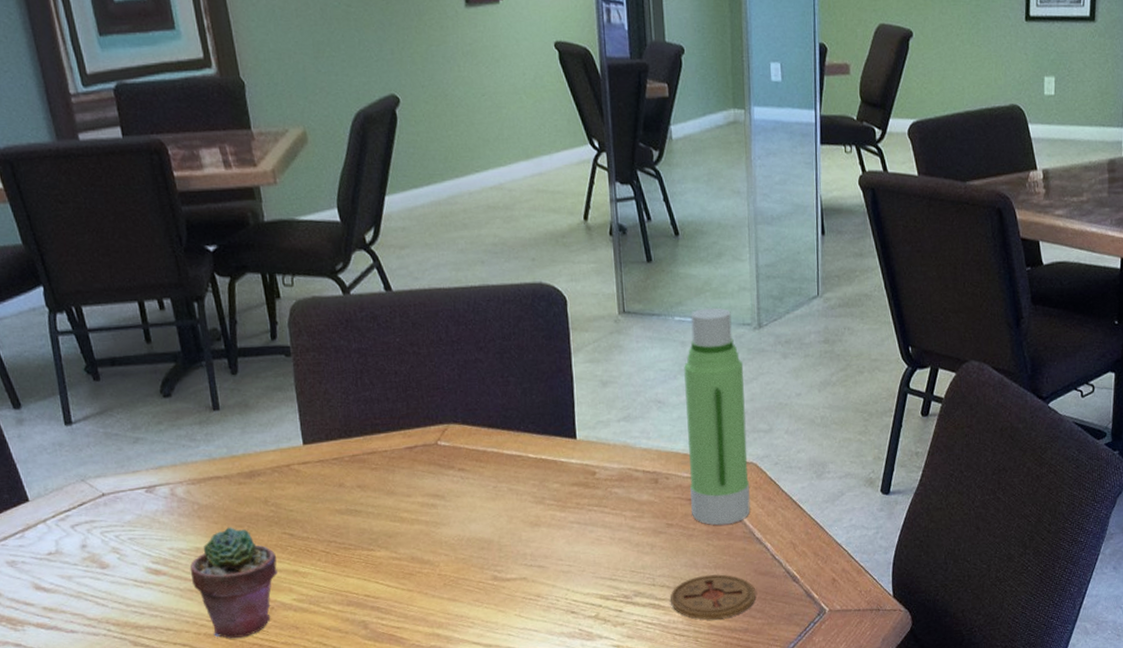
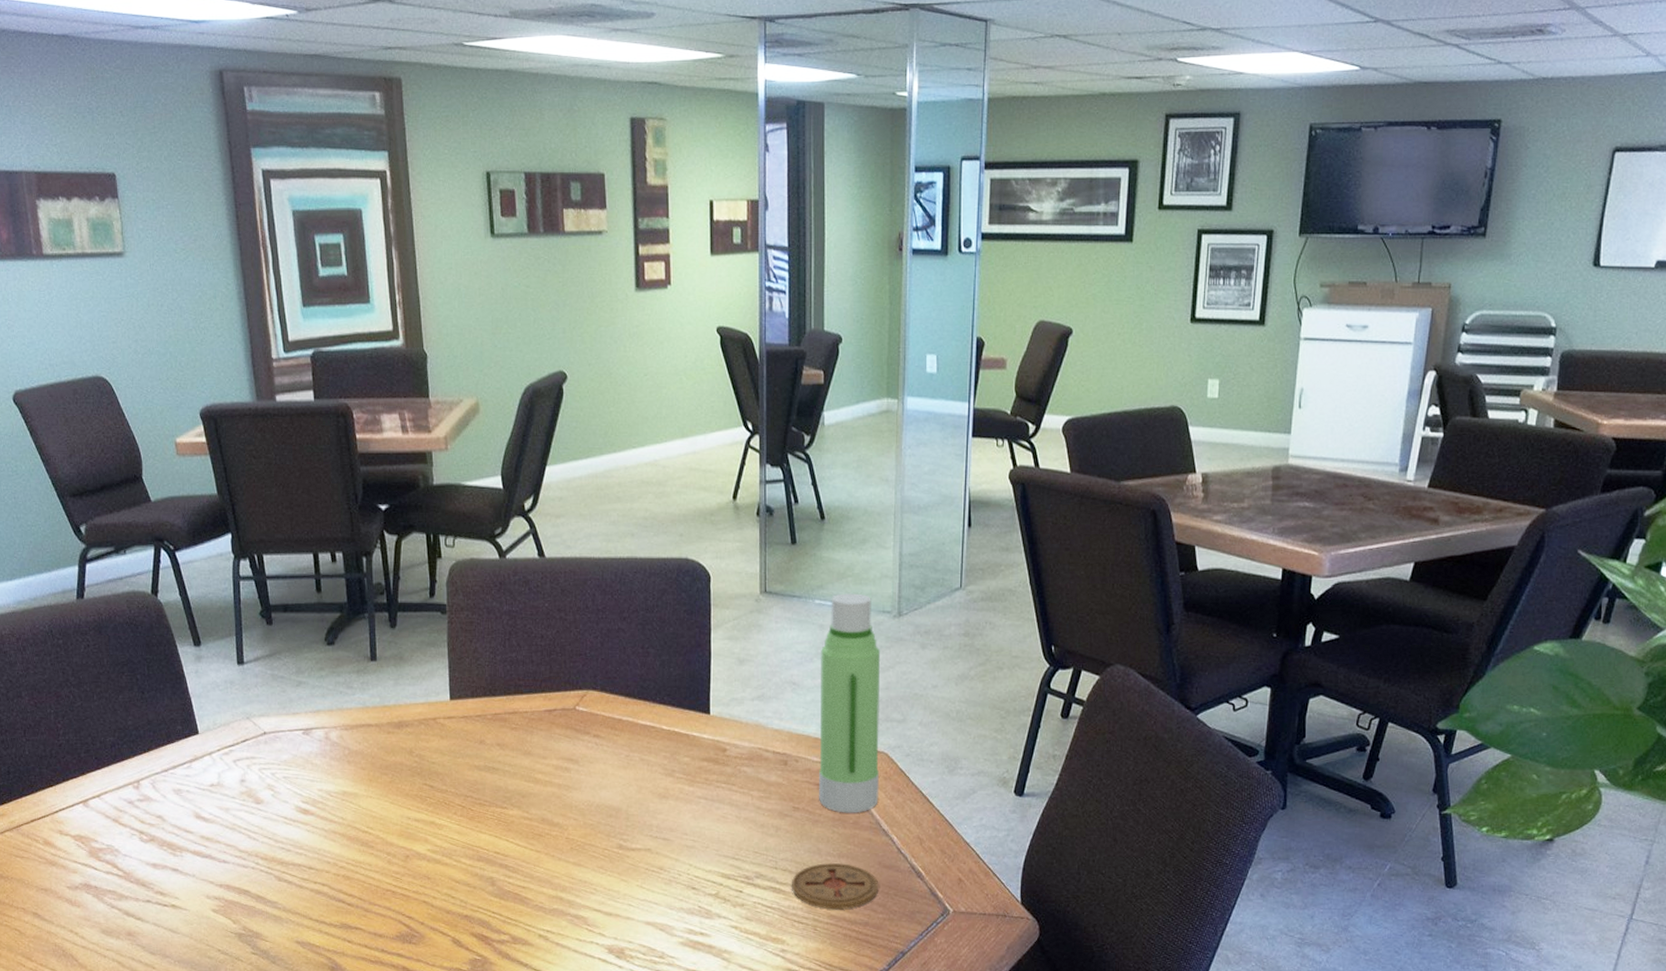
potted succulent: present [189,527,278,638] -> none [335,774,416,882]

